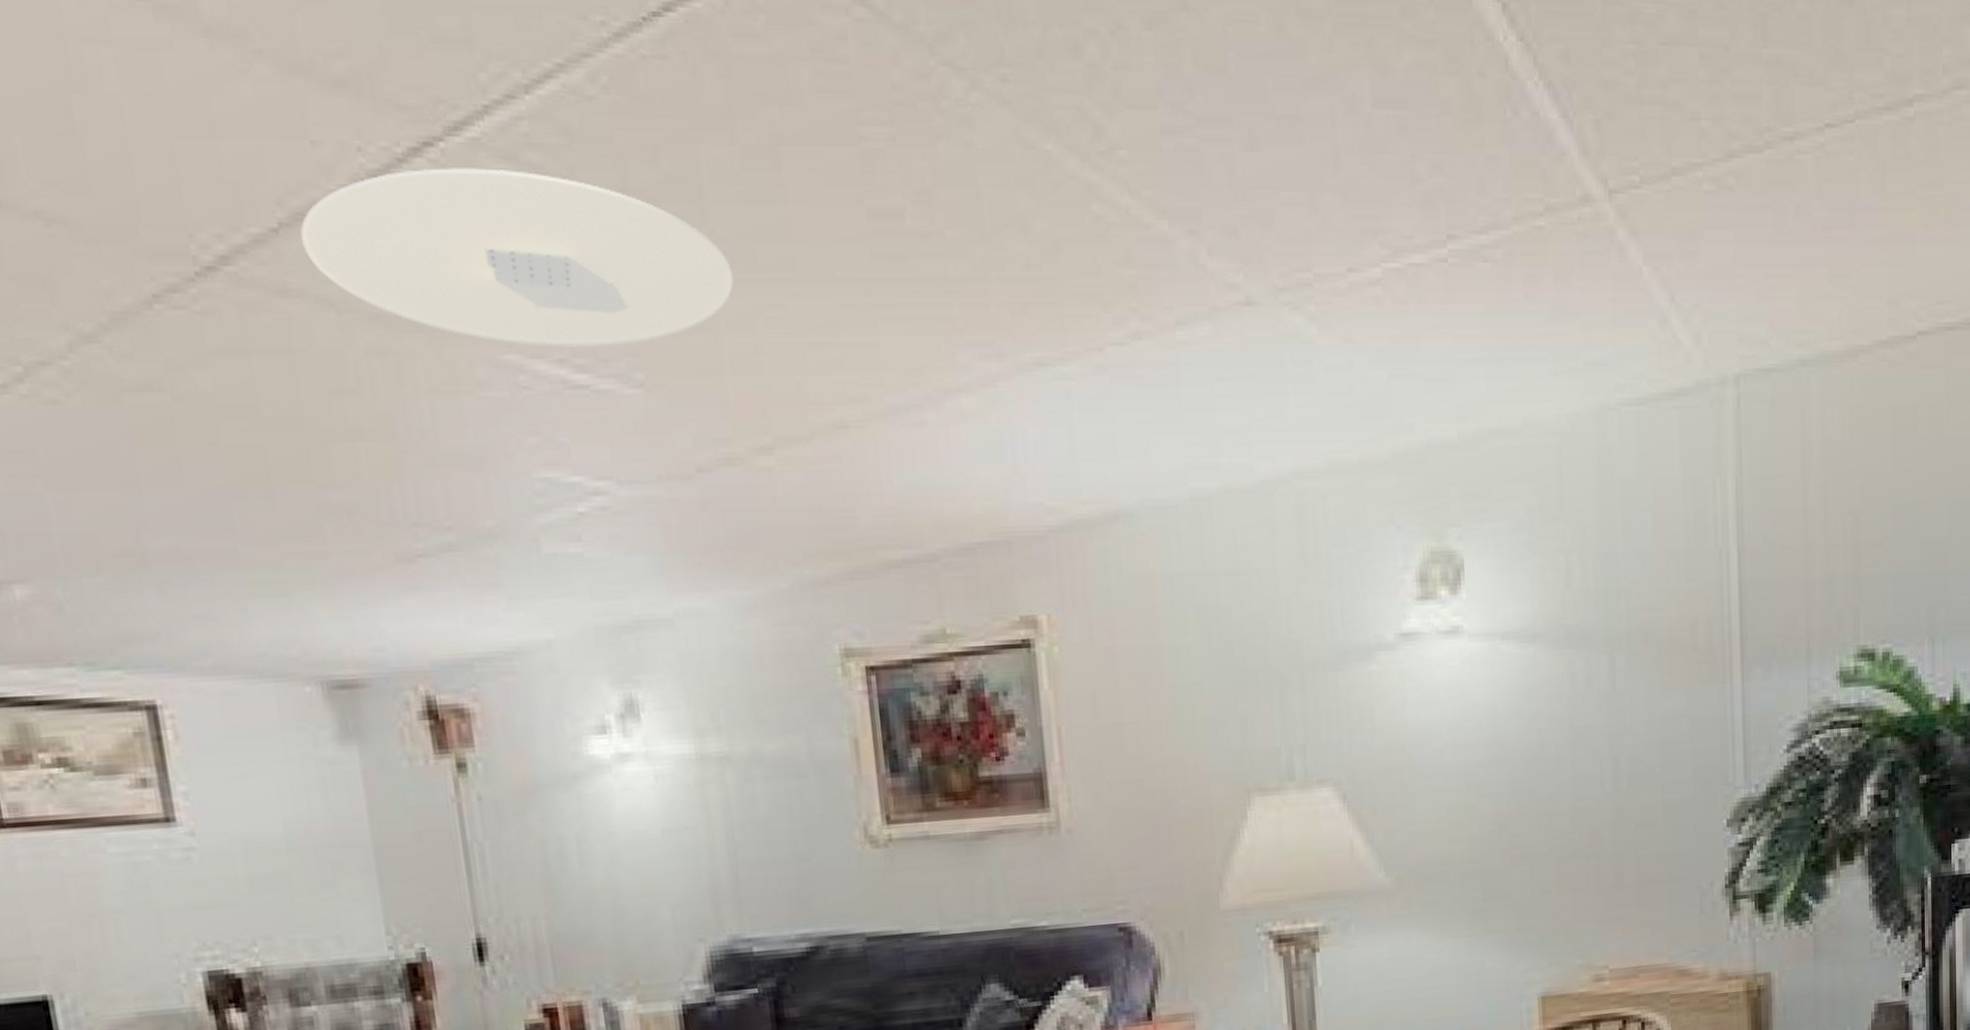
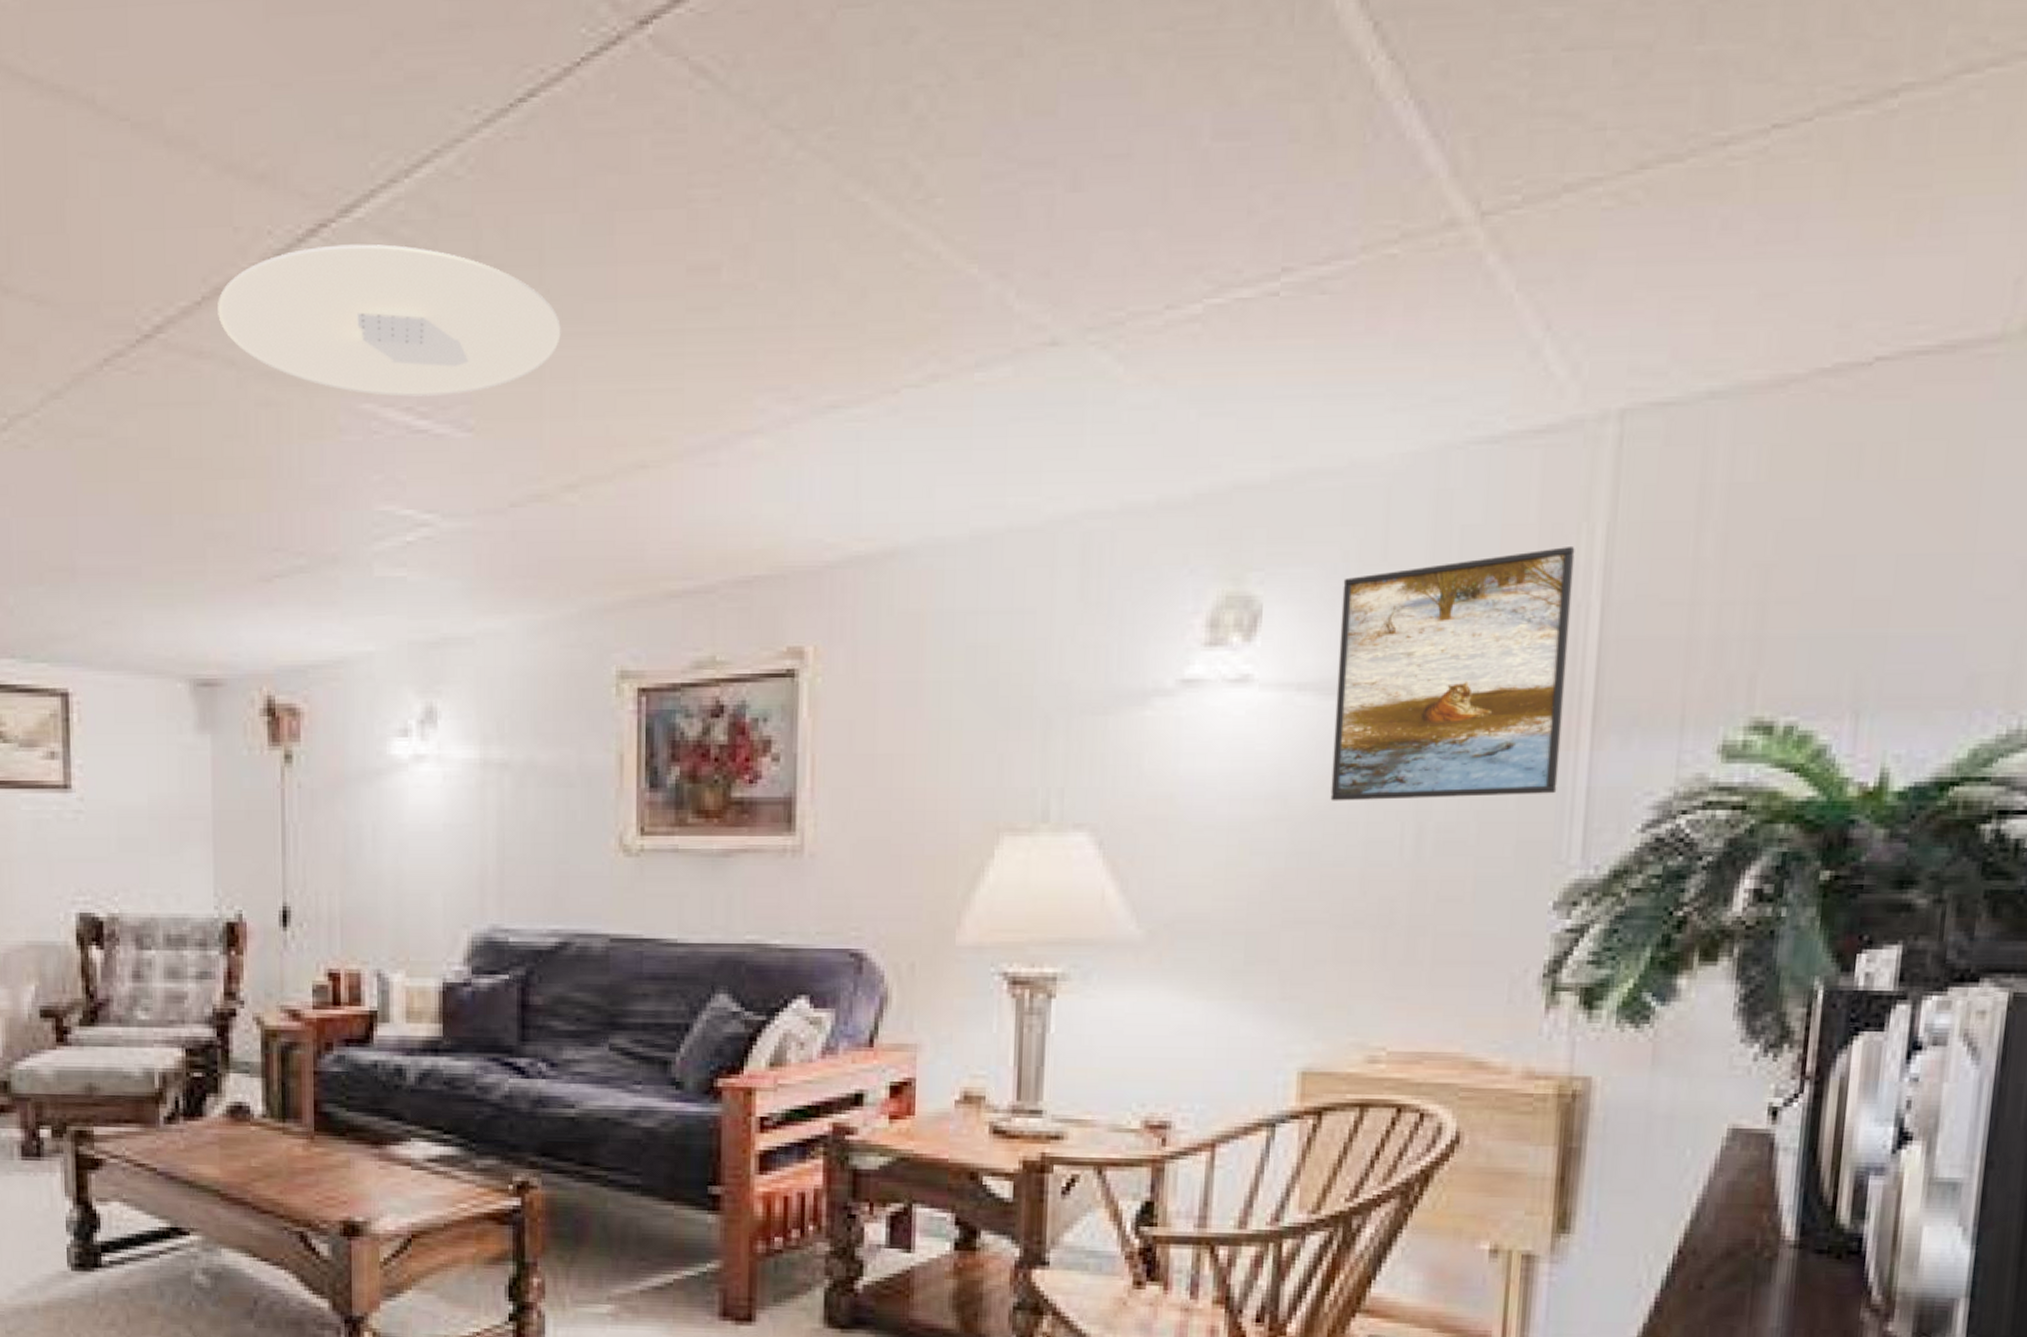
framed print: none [1530,498,1720,742] -> present [1330,545,1575,801]

